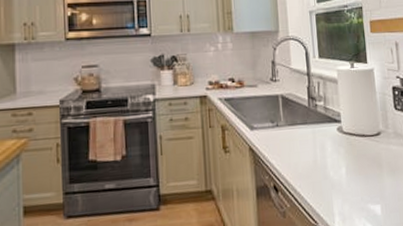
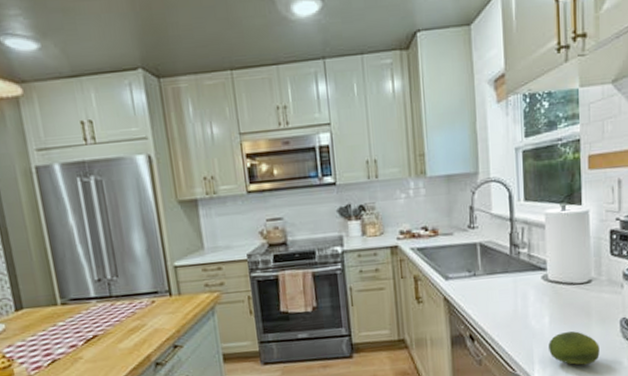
fruit: none [346,181,393,217] -> present [549,331,600,365]

